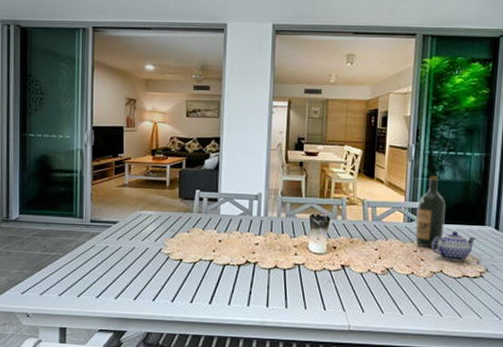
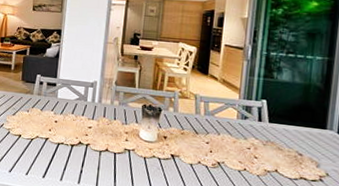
wine bottle: present [415,175,446,248] -> none [249,76,283,147]
teapot: present [431,231,476,262] -> none [266,131,316,164]

